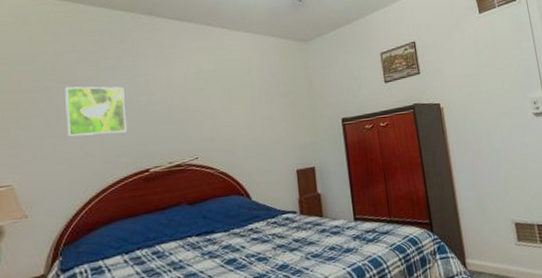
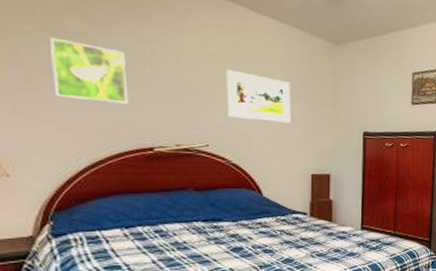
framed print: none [209,83,271,128] -> present [226,69,291,123]

